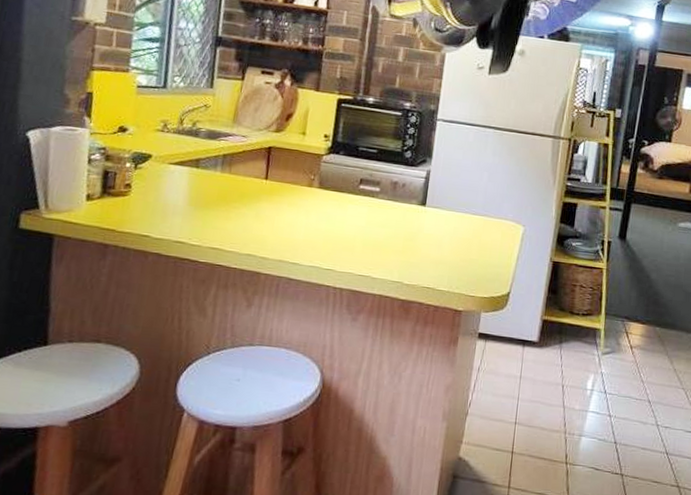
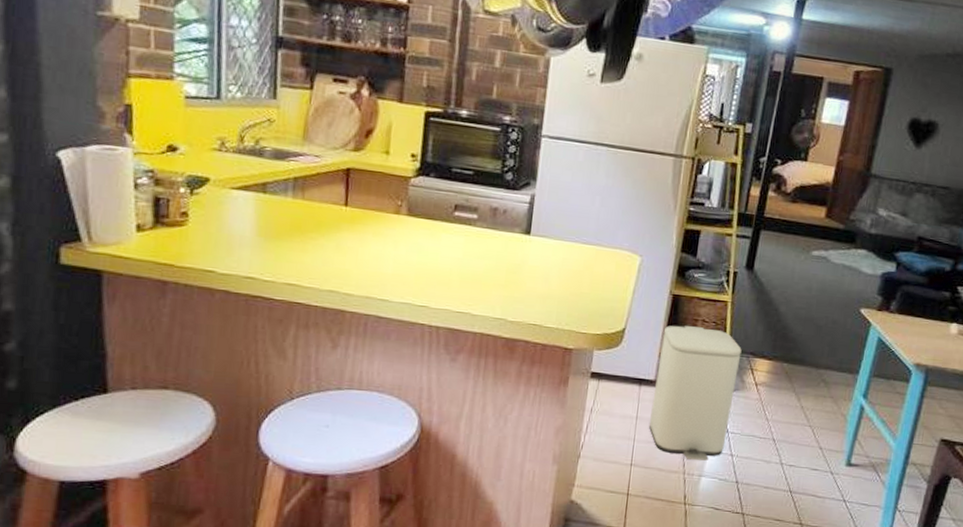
pedal bin: none [532,290,617,421] -> present [649,325,742,461]

